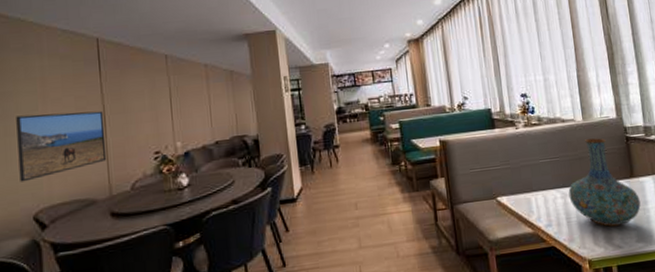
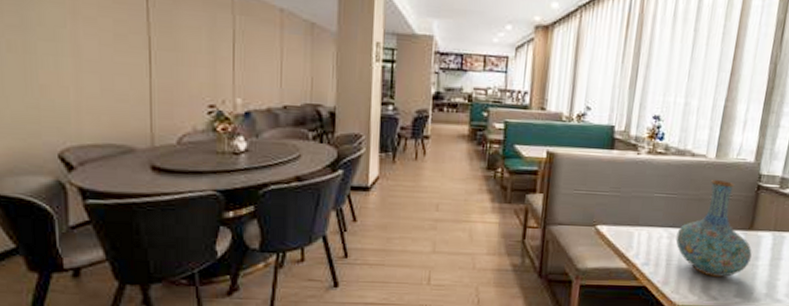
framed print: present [16,110,107,182] -> none [38,30,150,113]

